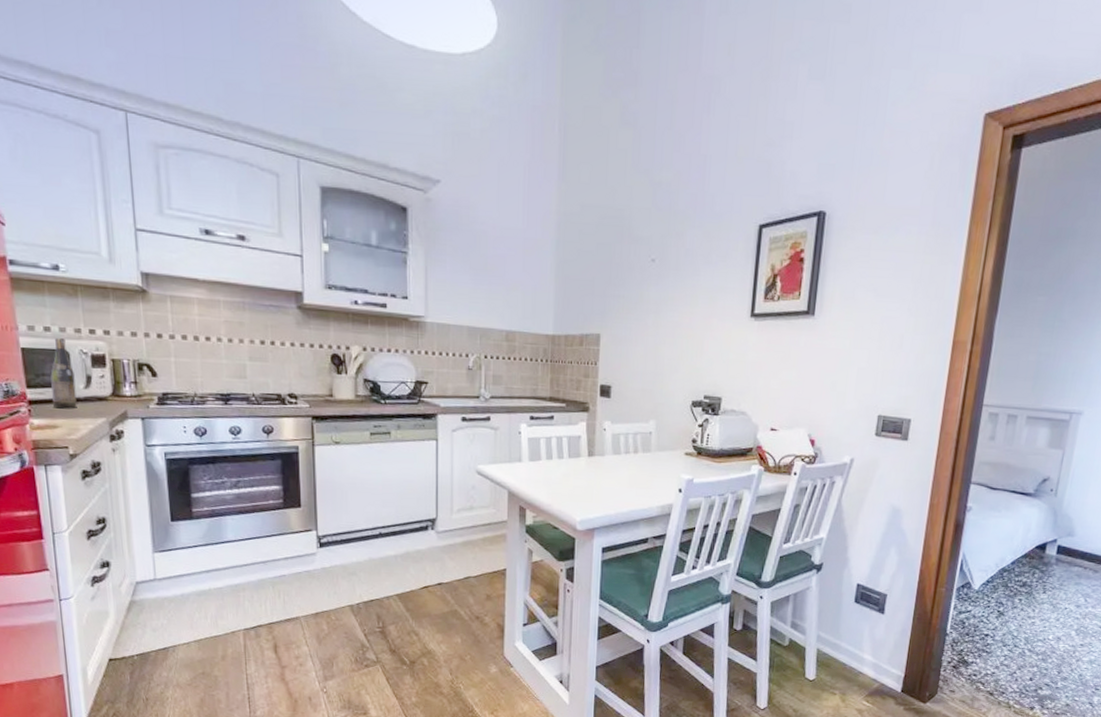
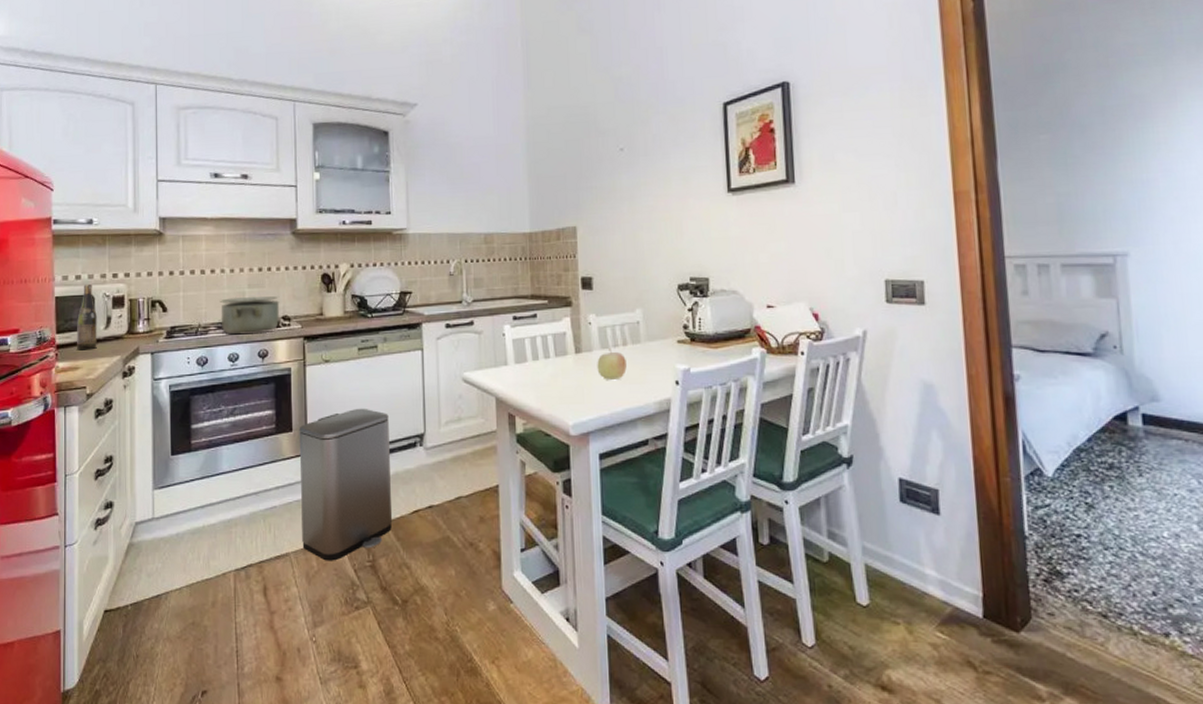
saucepan: none [217,368,286,409] -> present [219,296,280,335]
pedal bin: none [308,490,402,626] -> present [299,408,392,561]
fruit: none [607,455,636,484] -> present [597,348,627,381]

